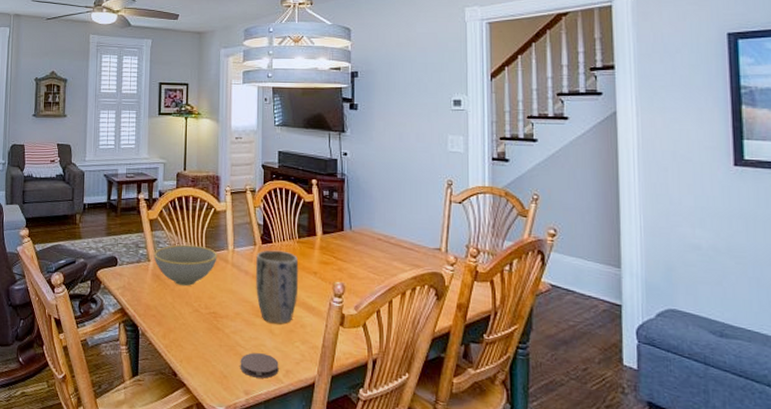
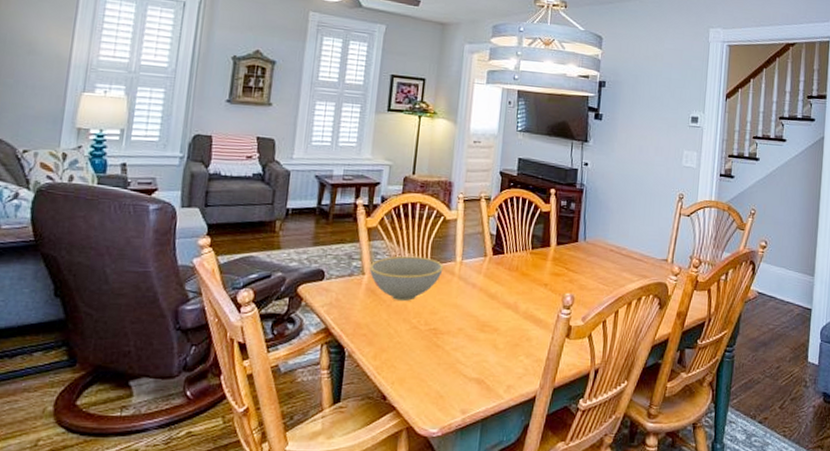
coaster: present [240,353,279,379] -> none [458,369,501,396]
plant pot: present [256,250,299,324] -> none [482,261,530,339]

